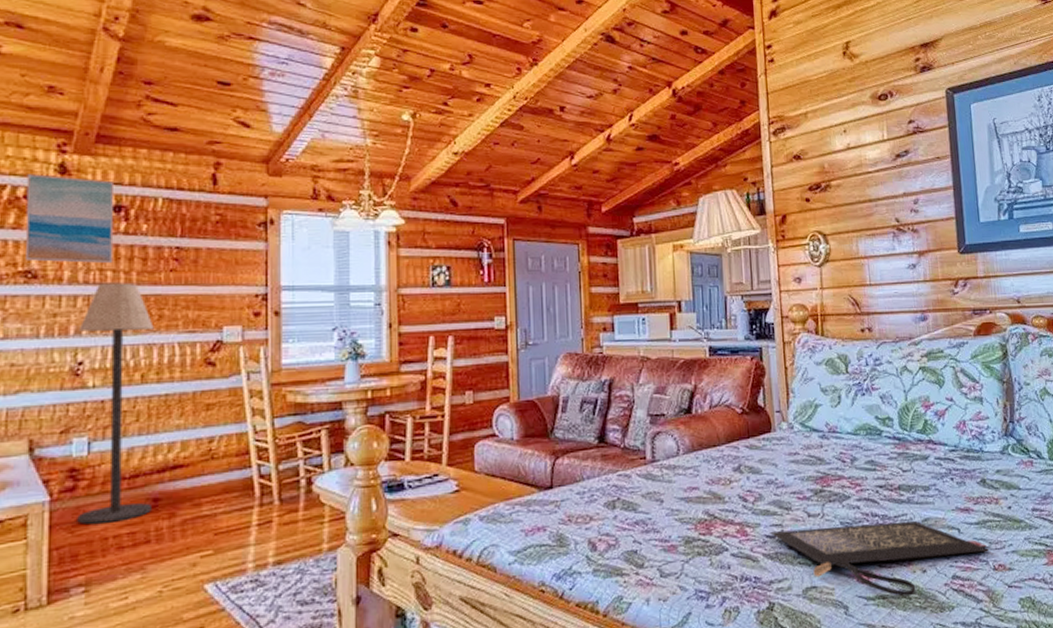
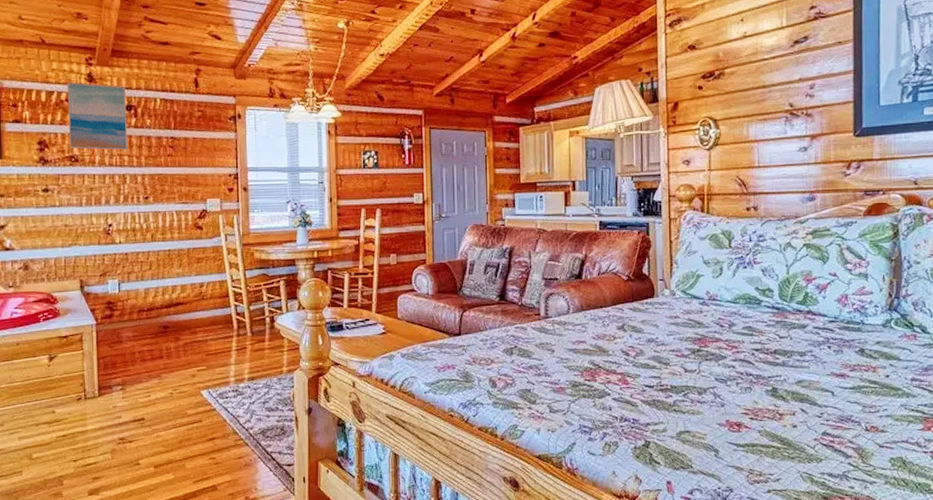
floor lamp: present [77,282,154,525] -> none [107,165,163,342]
clutch bag: present [769,521,990,597] -> none [648,381,863,447]

